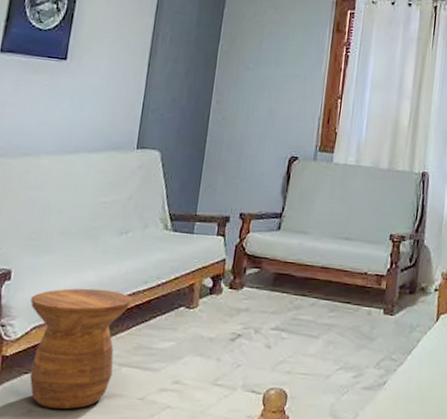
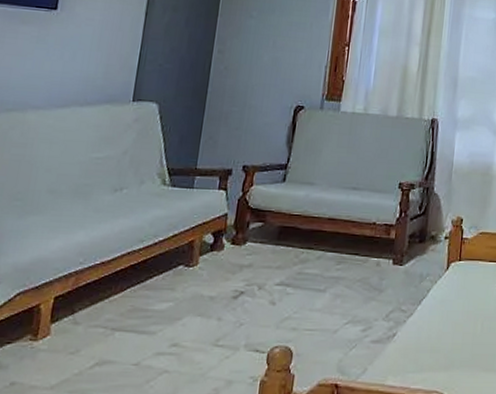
side table: present [30,288,133,410] -> none [13,249,128,380]

